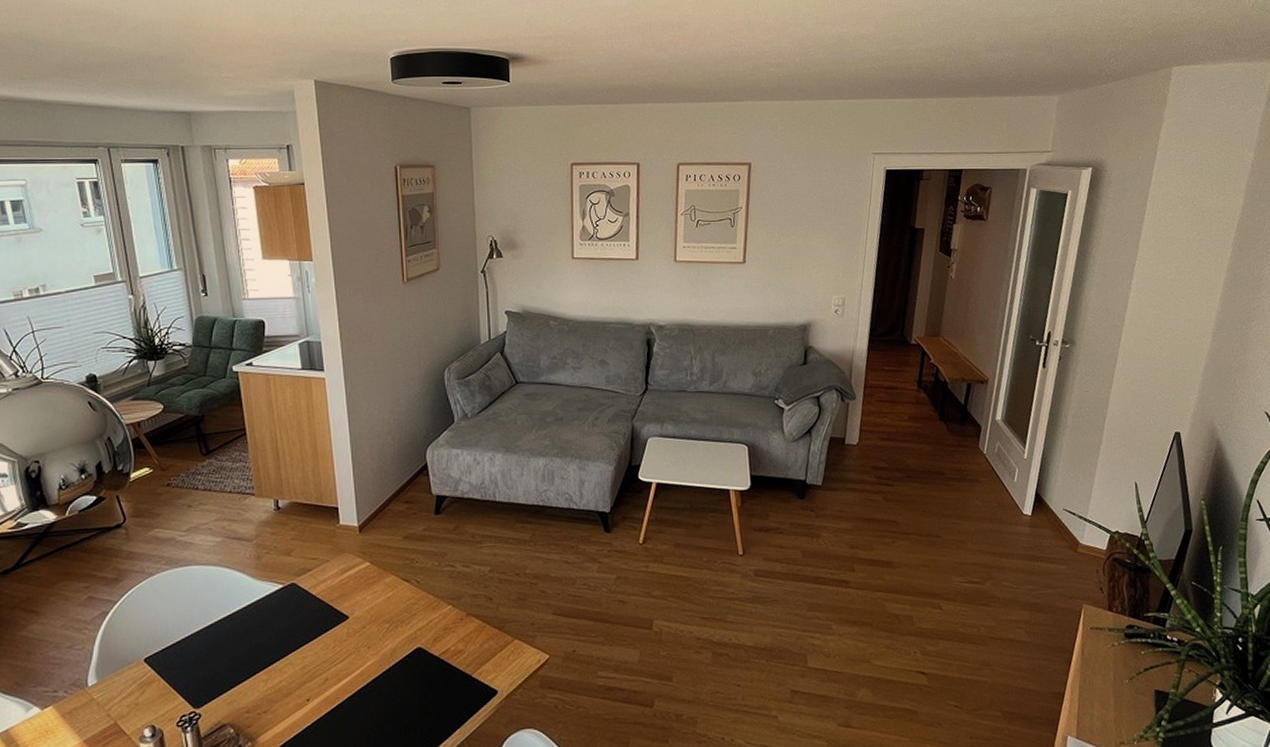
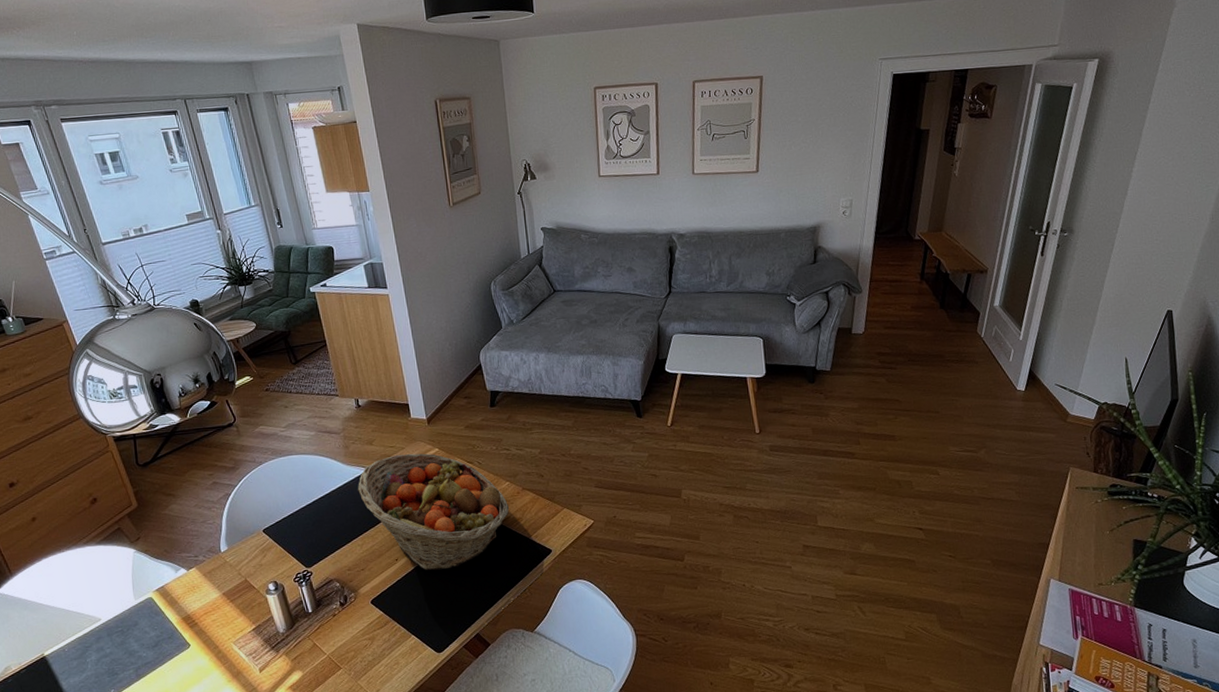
fruit basket: none [267,567,450,715] -> present [357,453,510,571]

